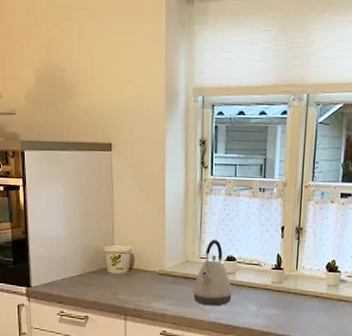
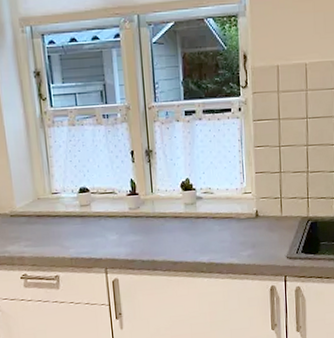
kettle: present [193,240,233,306] -> none [48,173,91,242]

